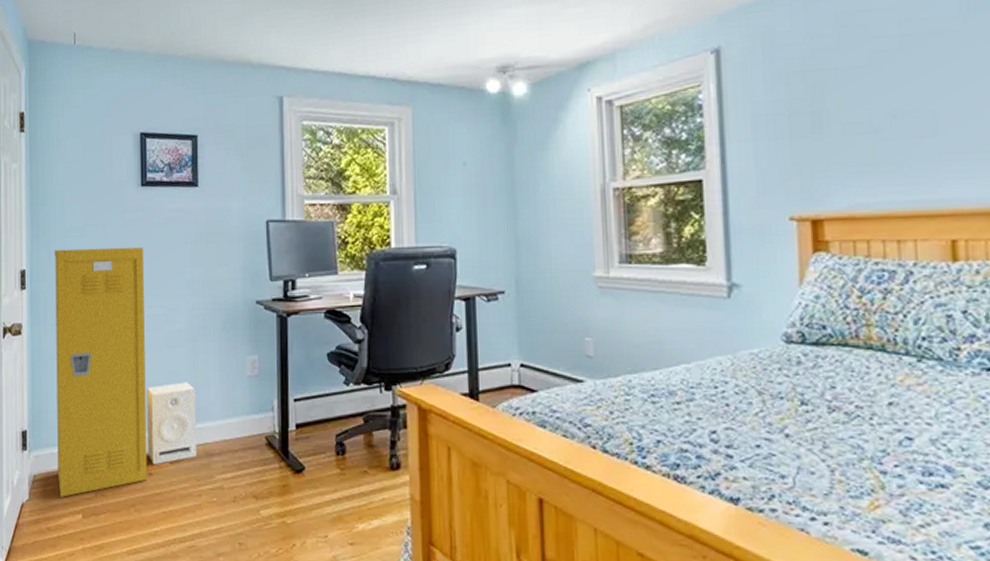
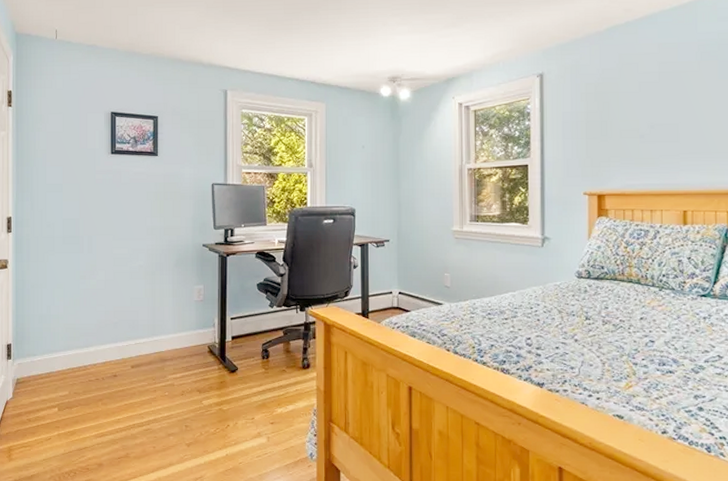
locker: present [54,246,147,497] -> none [36,201,113,395]
stereo: present [146,382,196,464] -> none [112,305,153,368]

